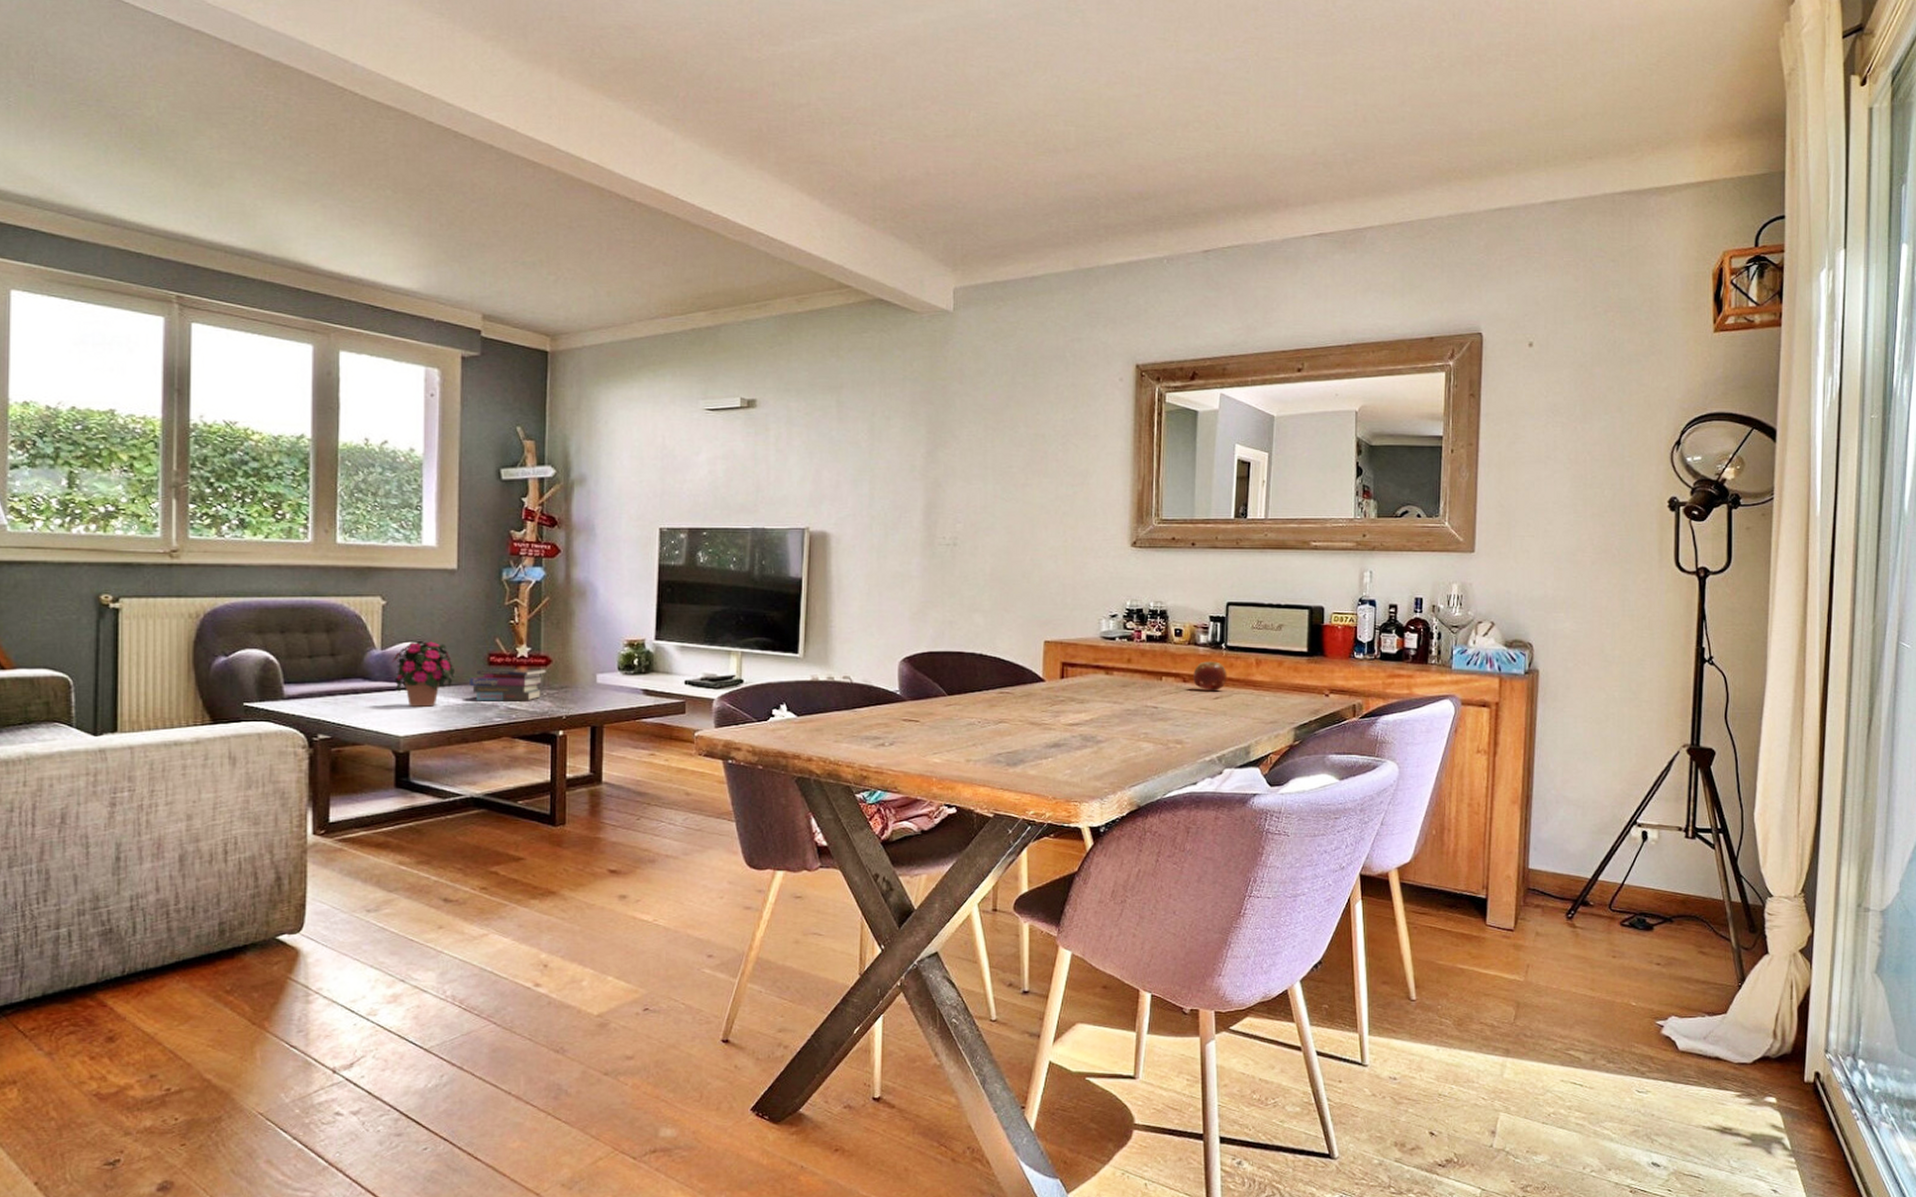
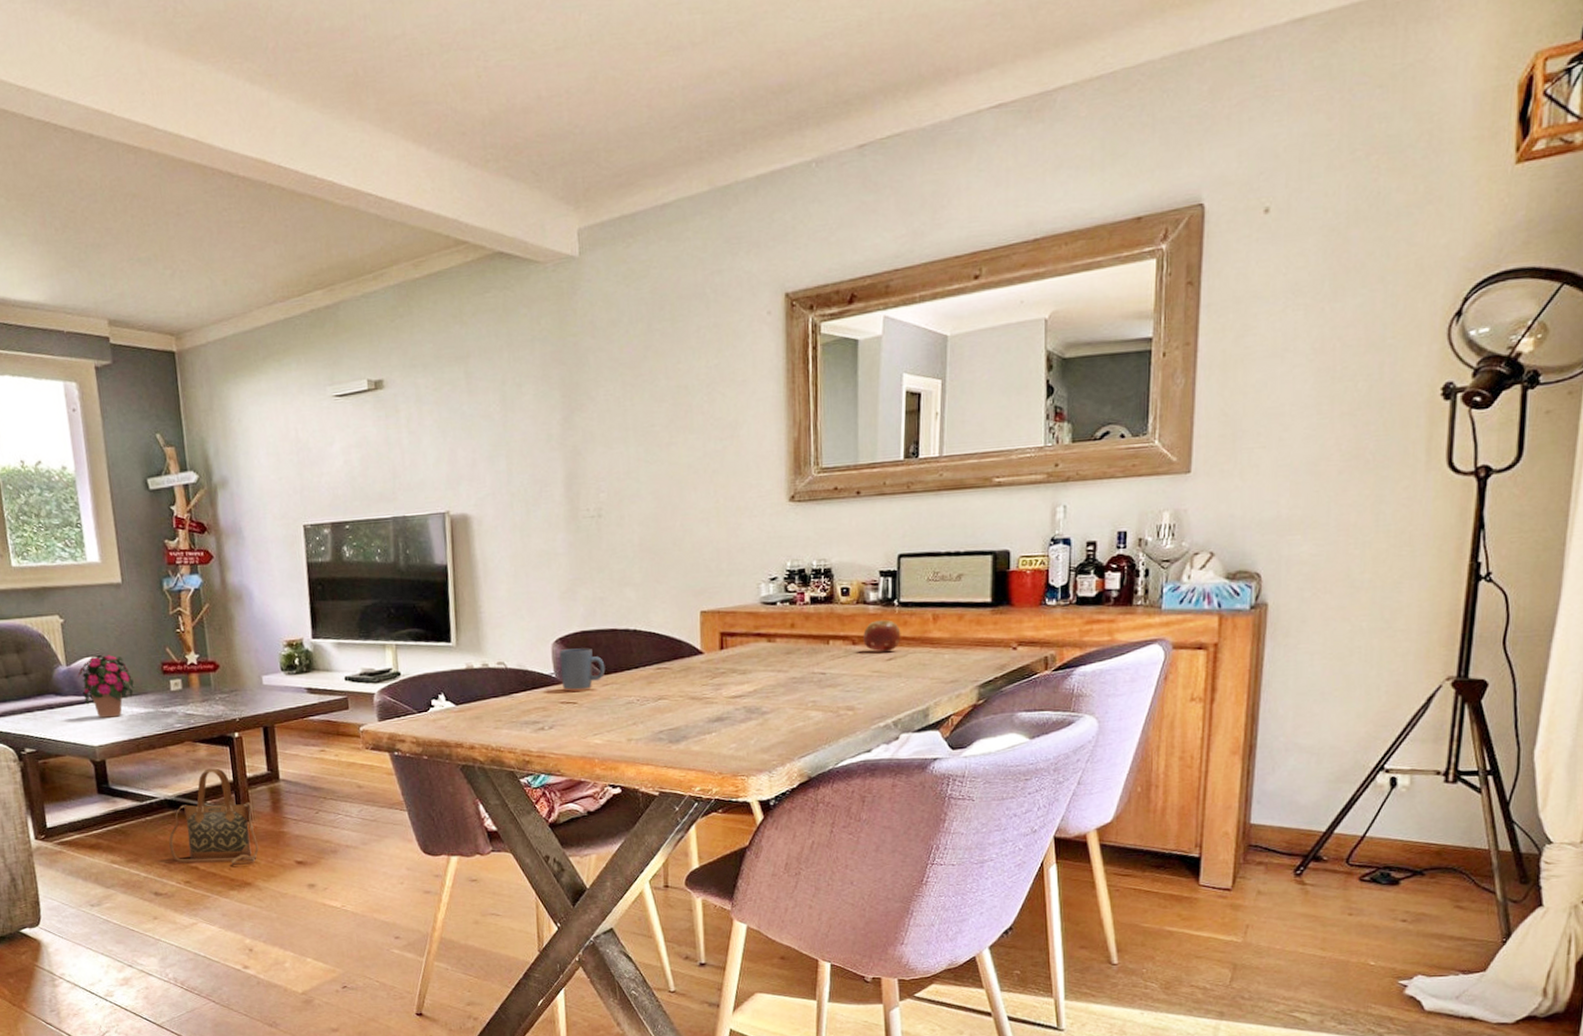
handbag: none [469,766,569,873] -> present [169,768,259,866]
books: present [470,668,546,701] -> none [148,674,216,709]
mug: none [905,668,950,710] -> present [559,648,606,692]

